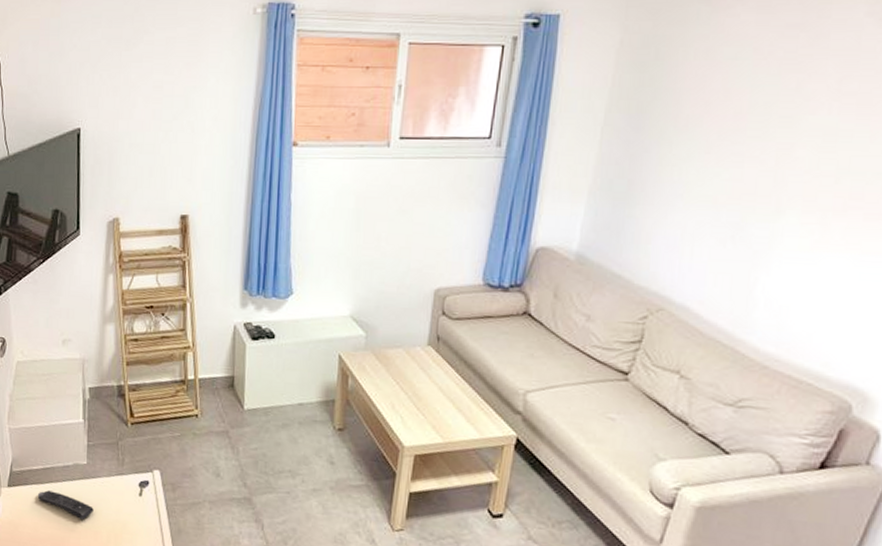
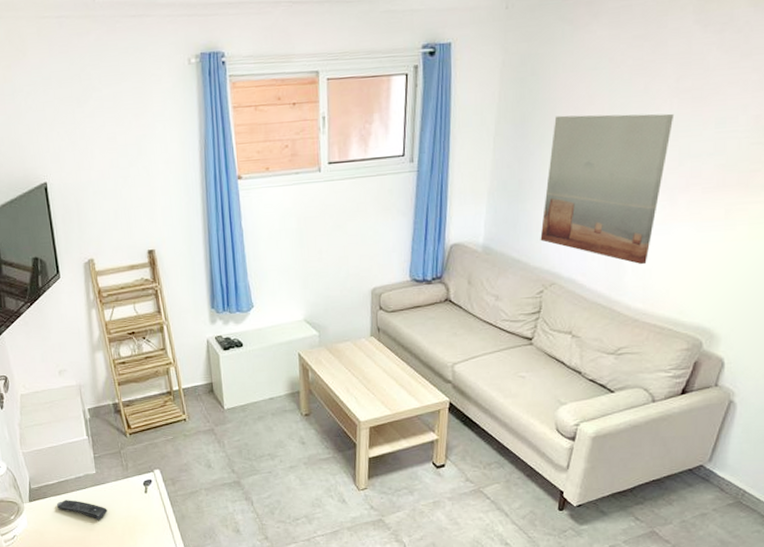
wall art: none [649,109,833,300] -> present [540,113,675,265]

